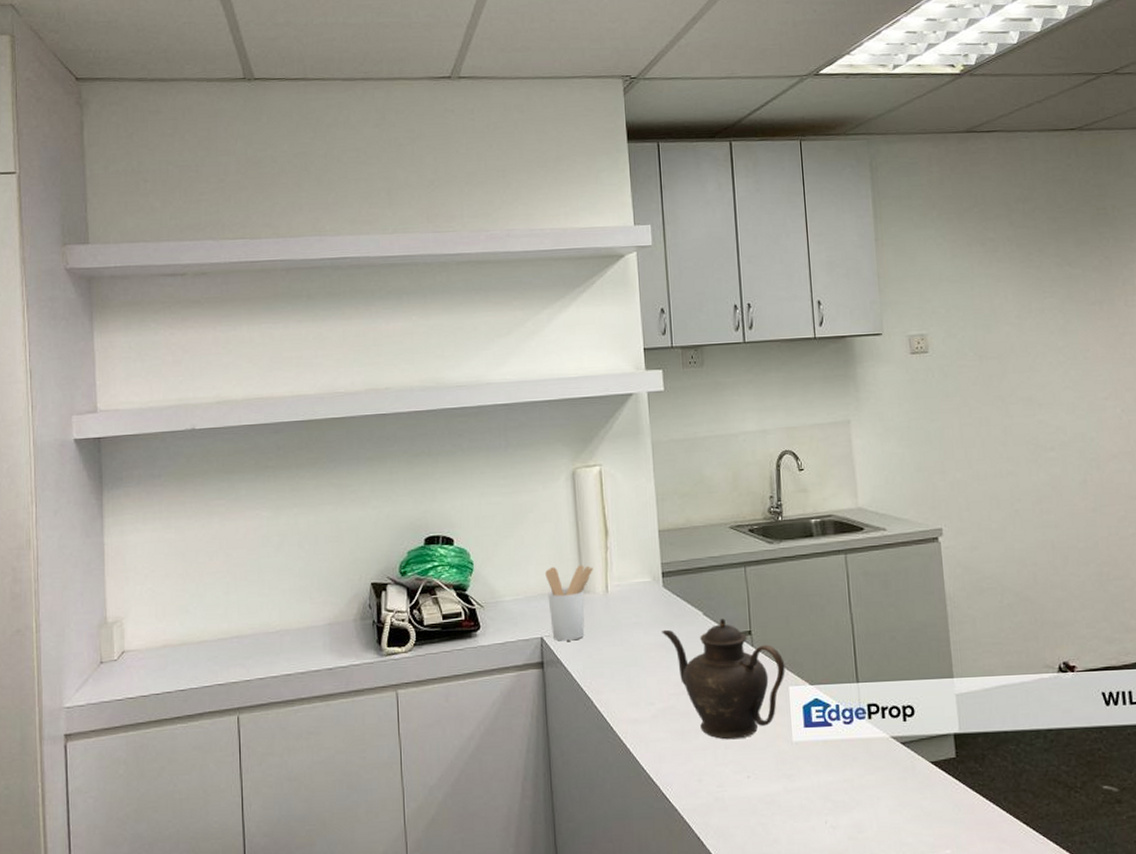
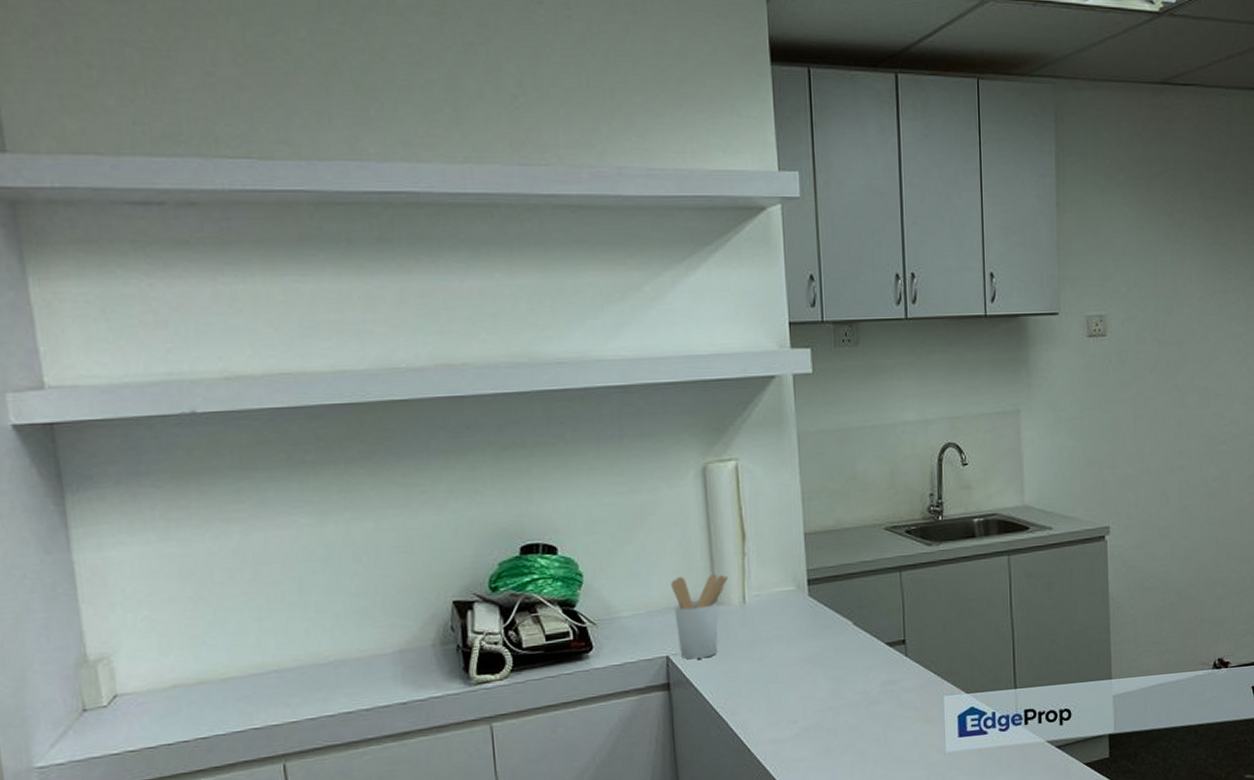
teapot: present [662,618,785,740] -> none [807,628,941,755]

